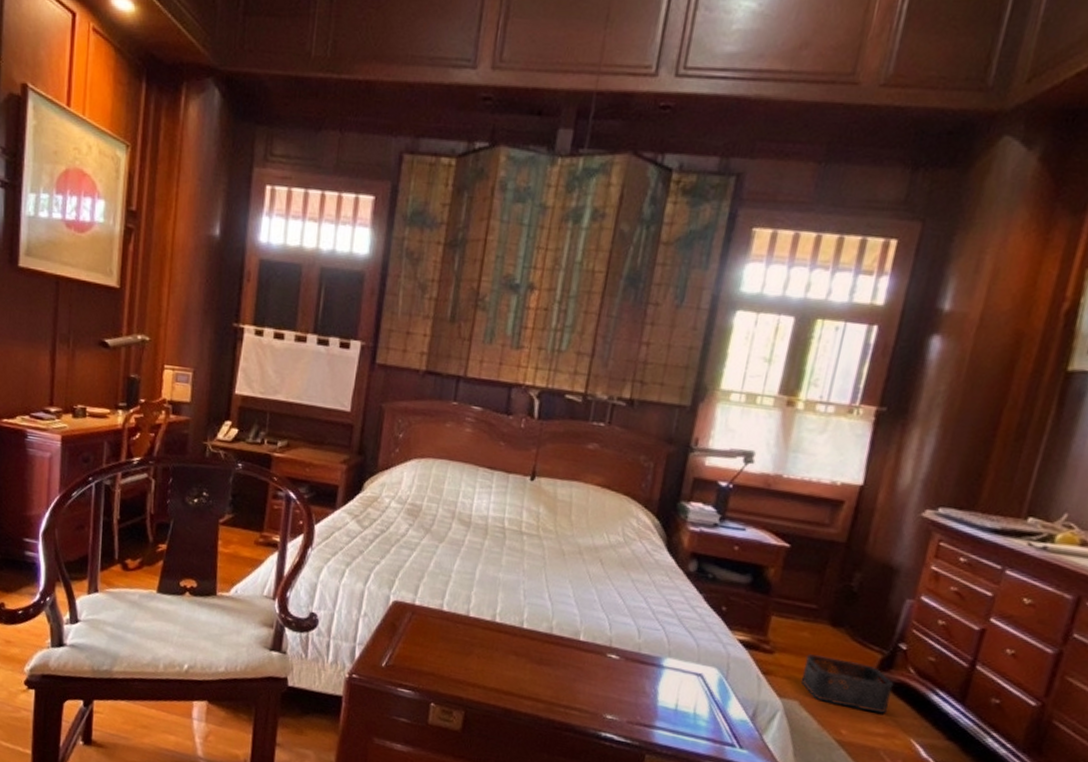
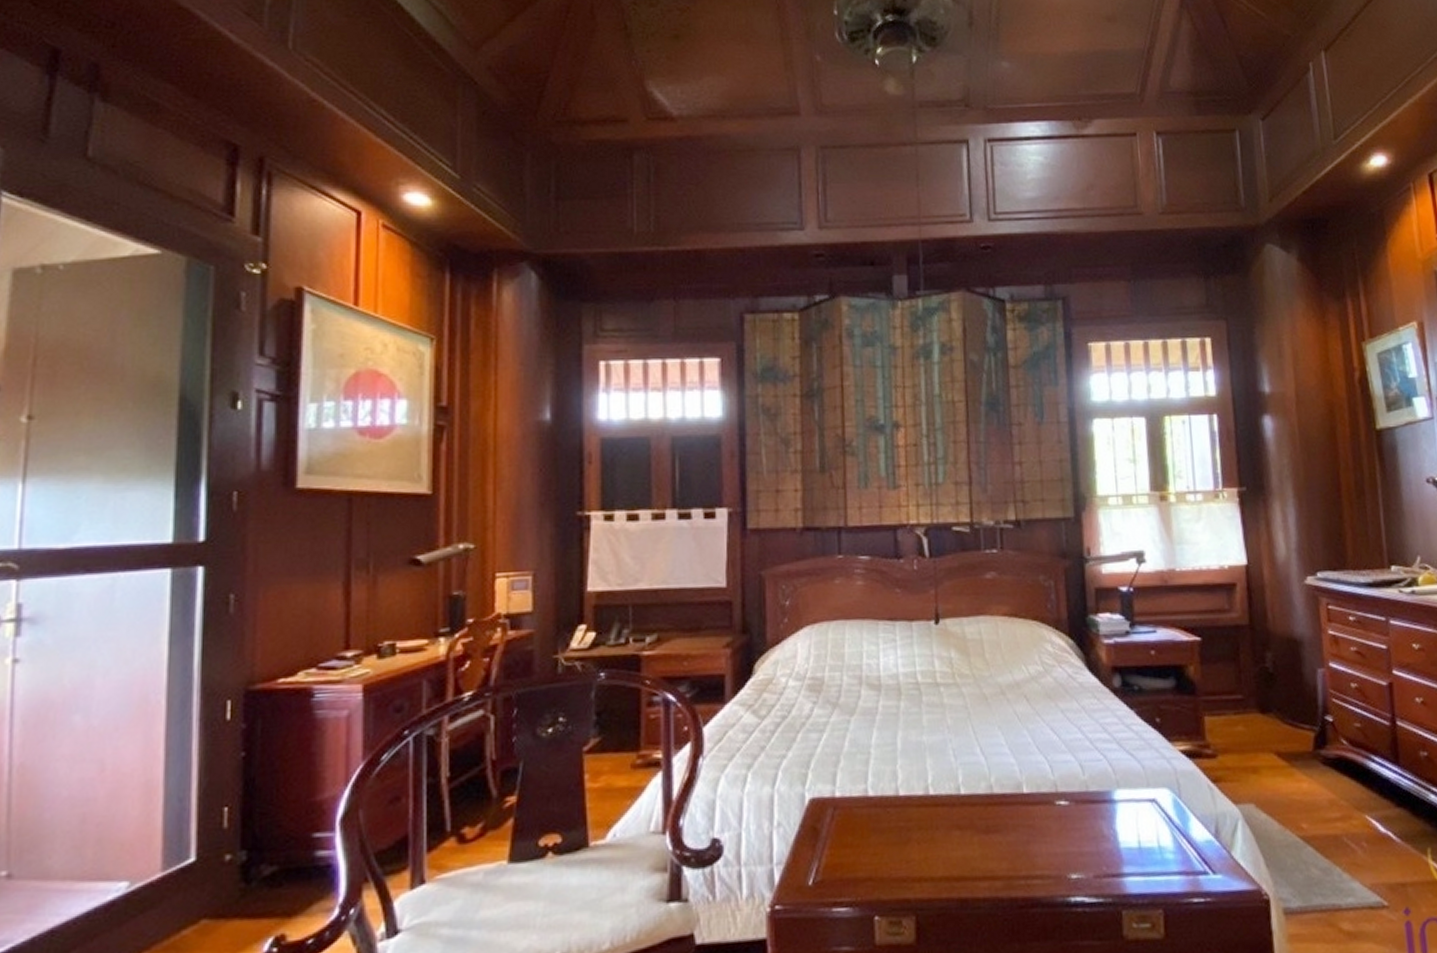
storage bin: present [800,654,894,713] -> none [1247,745,1337,798]

